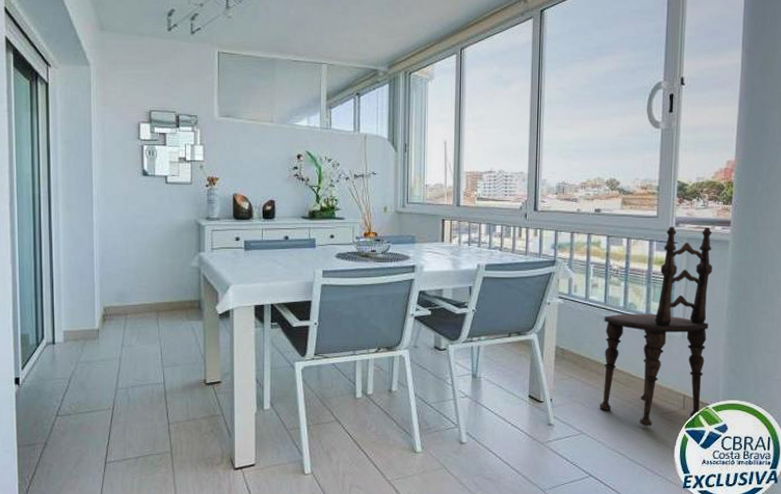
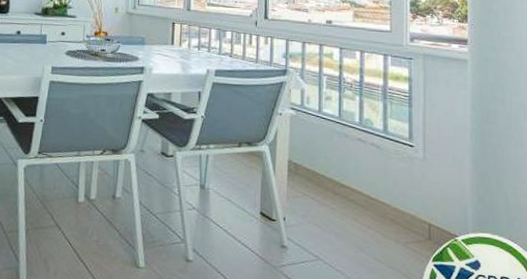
dining chair: present [599,226,712,426] -> none [336,41,451,257]

